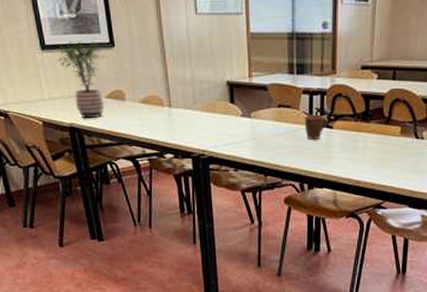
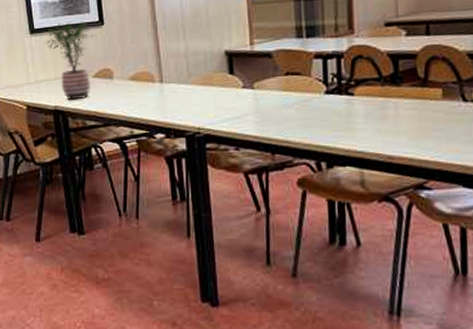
mug: present [304,114,328,139] -> none [317,80,348,109]

